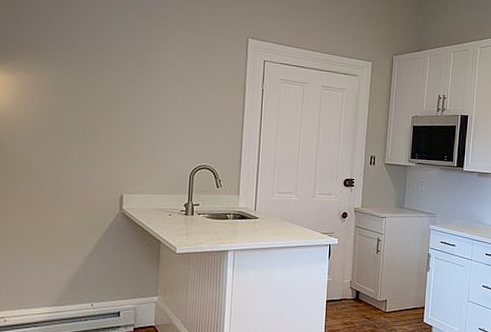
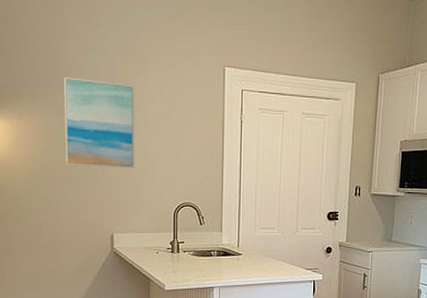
wall art: none [75,35,155,130] -> present [63,77,134,169]

